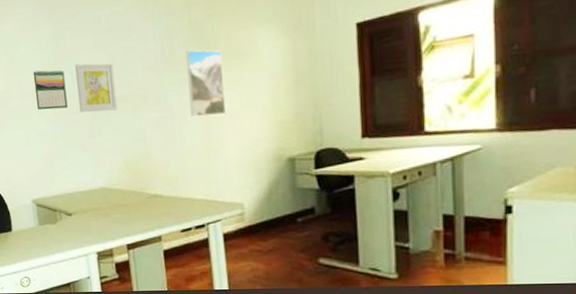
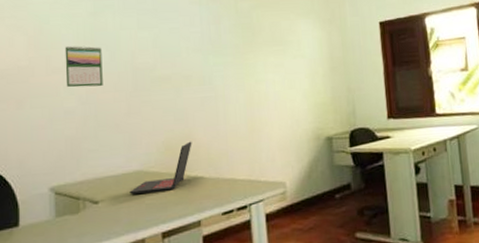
wall art: present [75,63,117,113] -> none [115,42,159,91]
laptop: none [97,160,151,209] -> present [129,141,192,194]
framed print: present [185,49,227,117] -> none [231,35,270,98]

